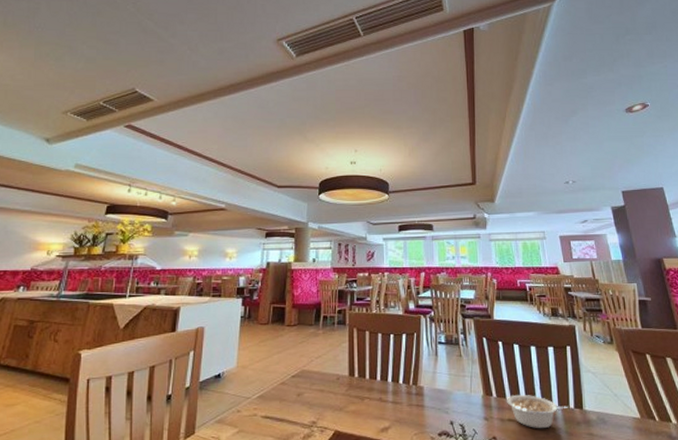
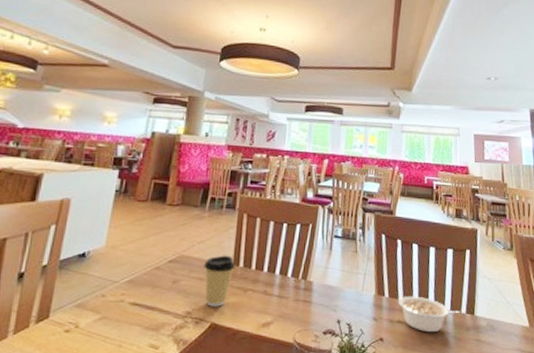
coffee cup: none [323,367,350,416] -> present [204,255,235,307]

